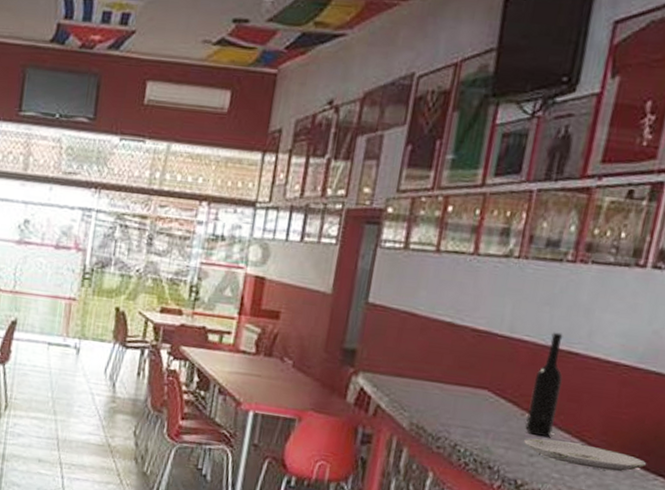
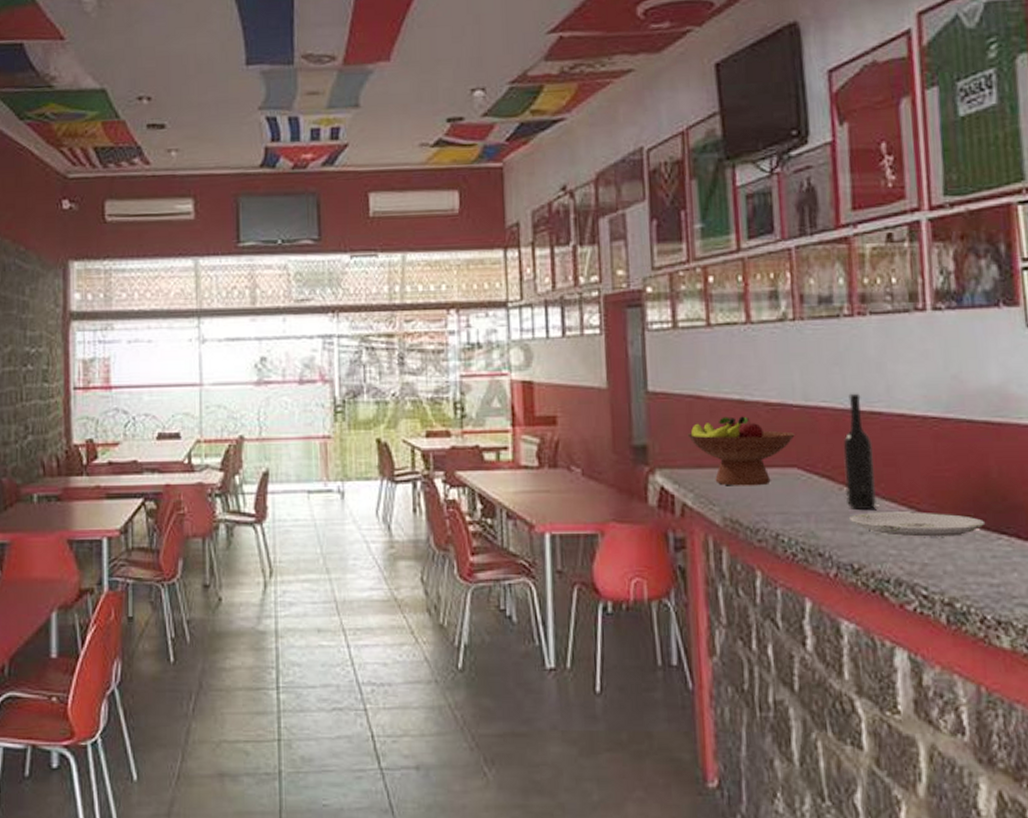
fruit bowl: none [393,335,495,401] -> present [686,416,796,486]

